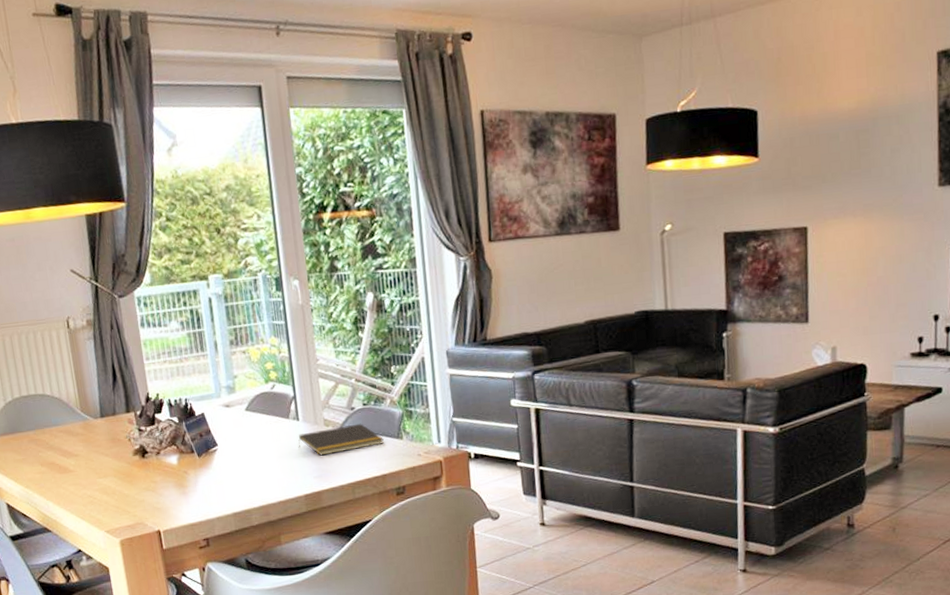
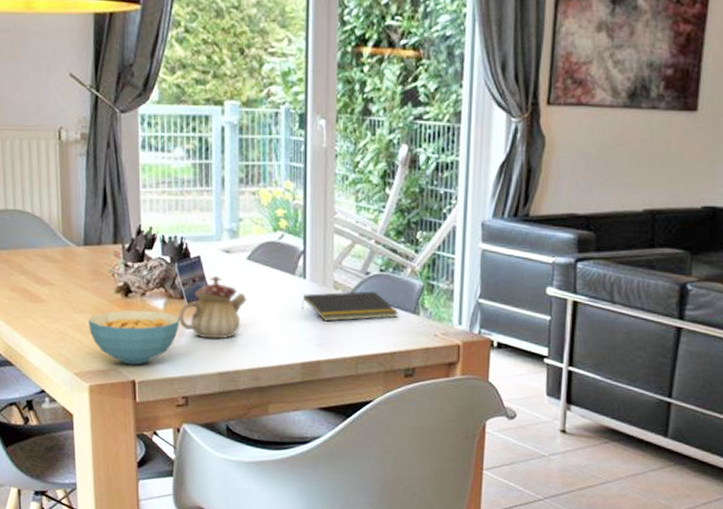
cereal bowl: none [112,466,194,517] -> present [88,310,180,365]
teapot: none [191,428,250,485] -> present [179,275,247,339]

